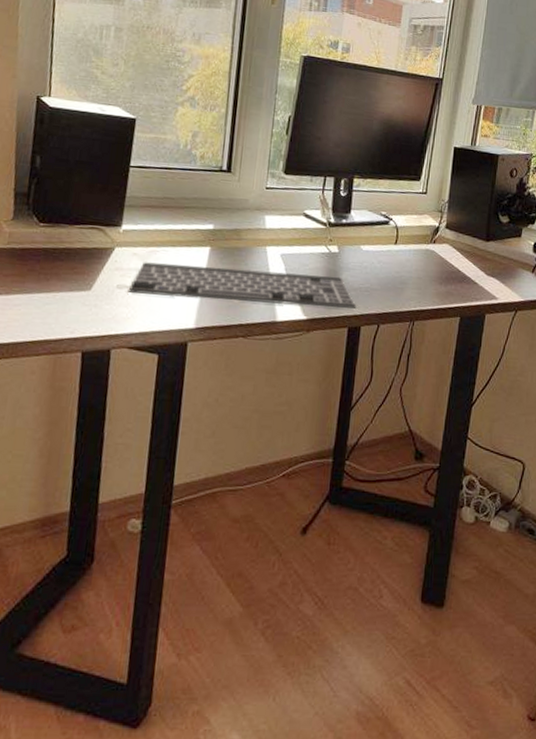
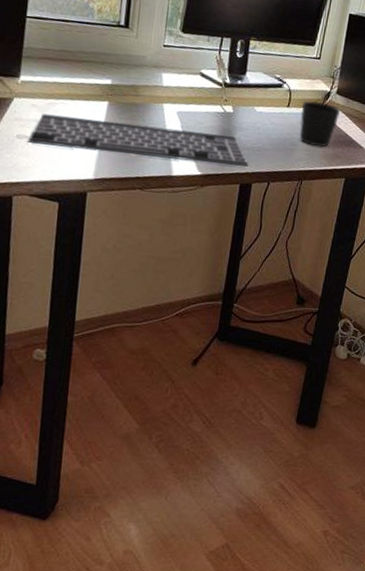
cup: none [408,236,451,285] -> present [299,100,341,147]

